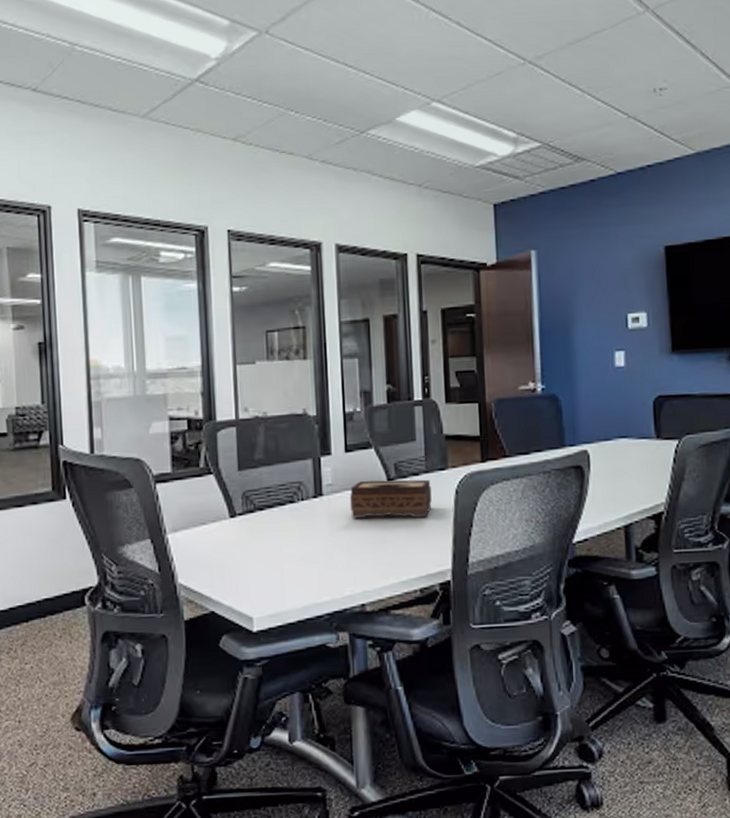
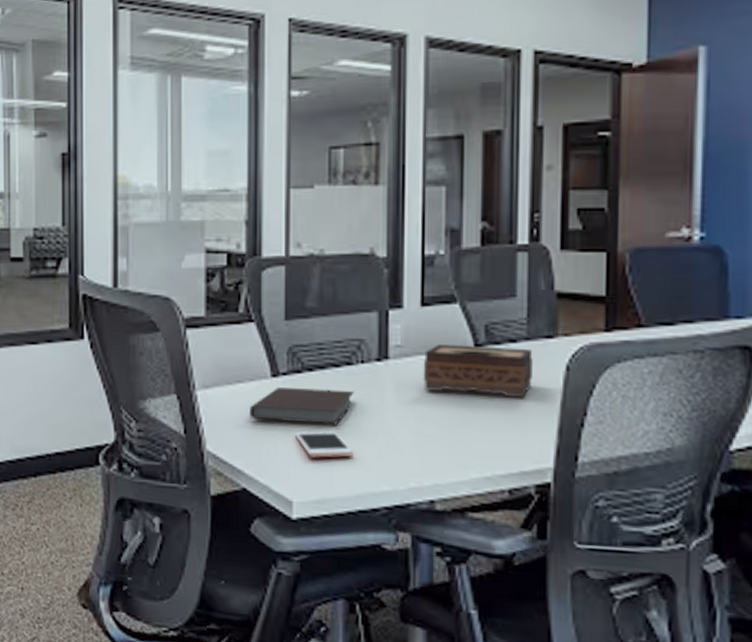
notebook: none [213,523,297,554] -> present [250,387,354,425]
cell phone: none [252,557,300,580] -> present [296,431,354,458]

